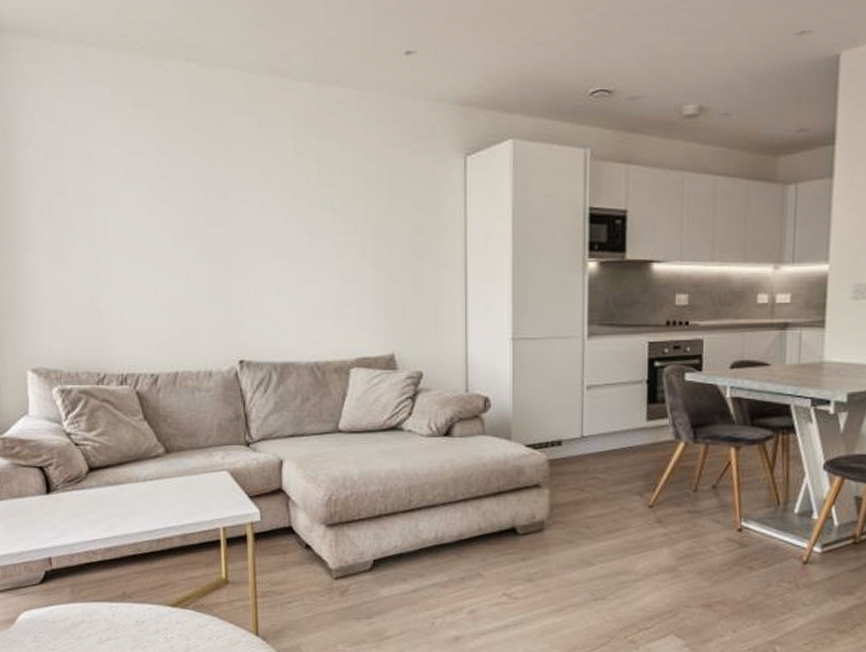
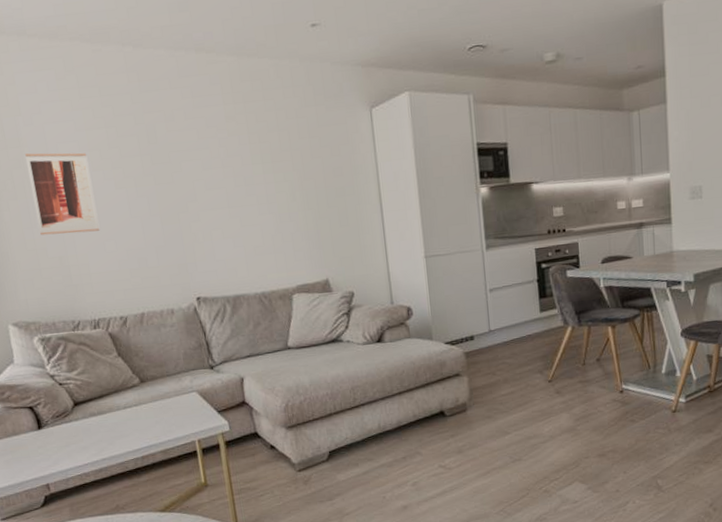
wall art: none [67,177,140,273] -> present [25,153,100,236]

